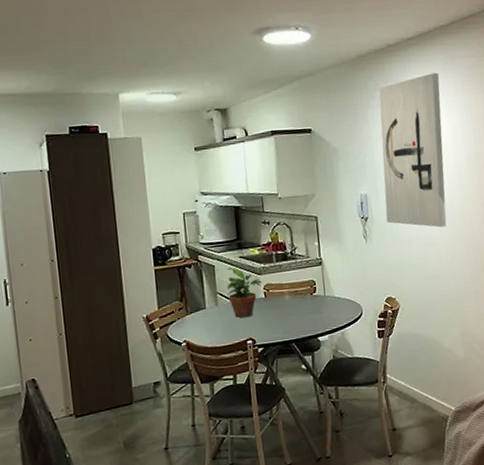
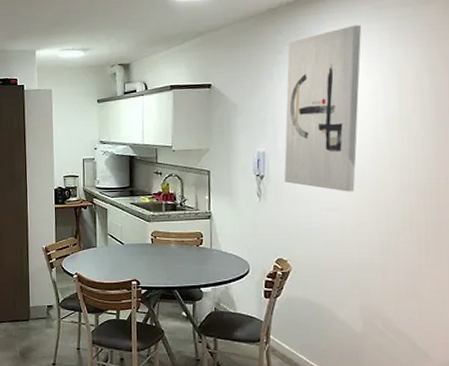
potted plant: present [226,267,262,319] -> none [116,212,150,260]

